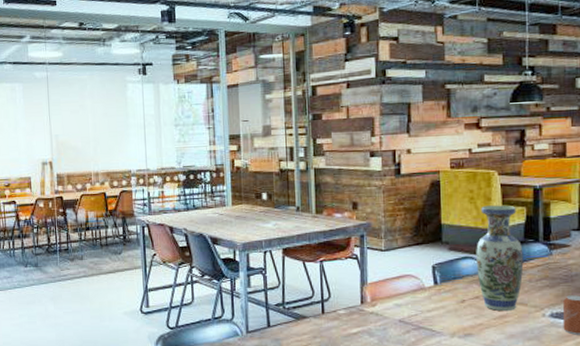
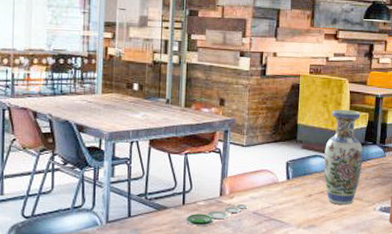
plate: none [326,312,393,335] -> present [185,204,248,226]

